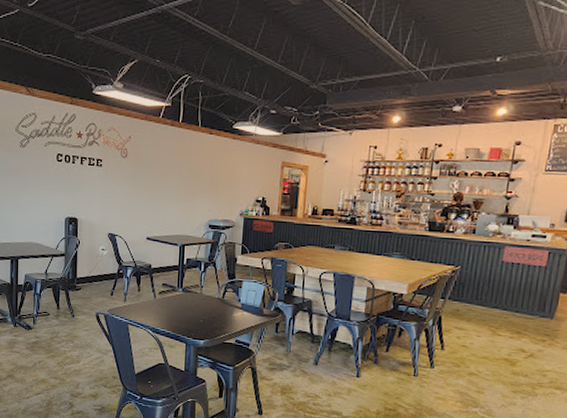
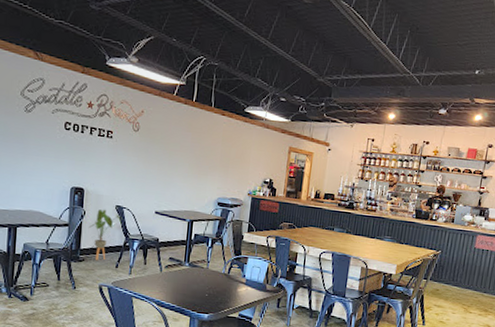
house plant: none [84,237,116,289] -> present [89,209,123,261]

